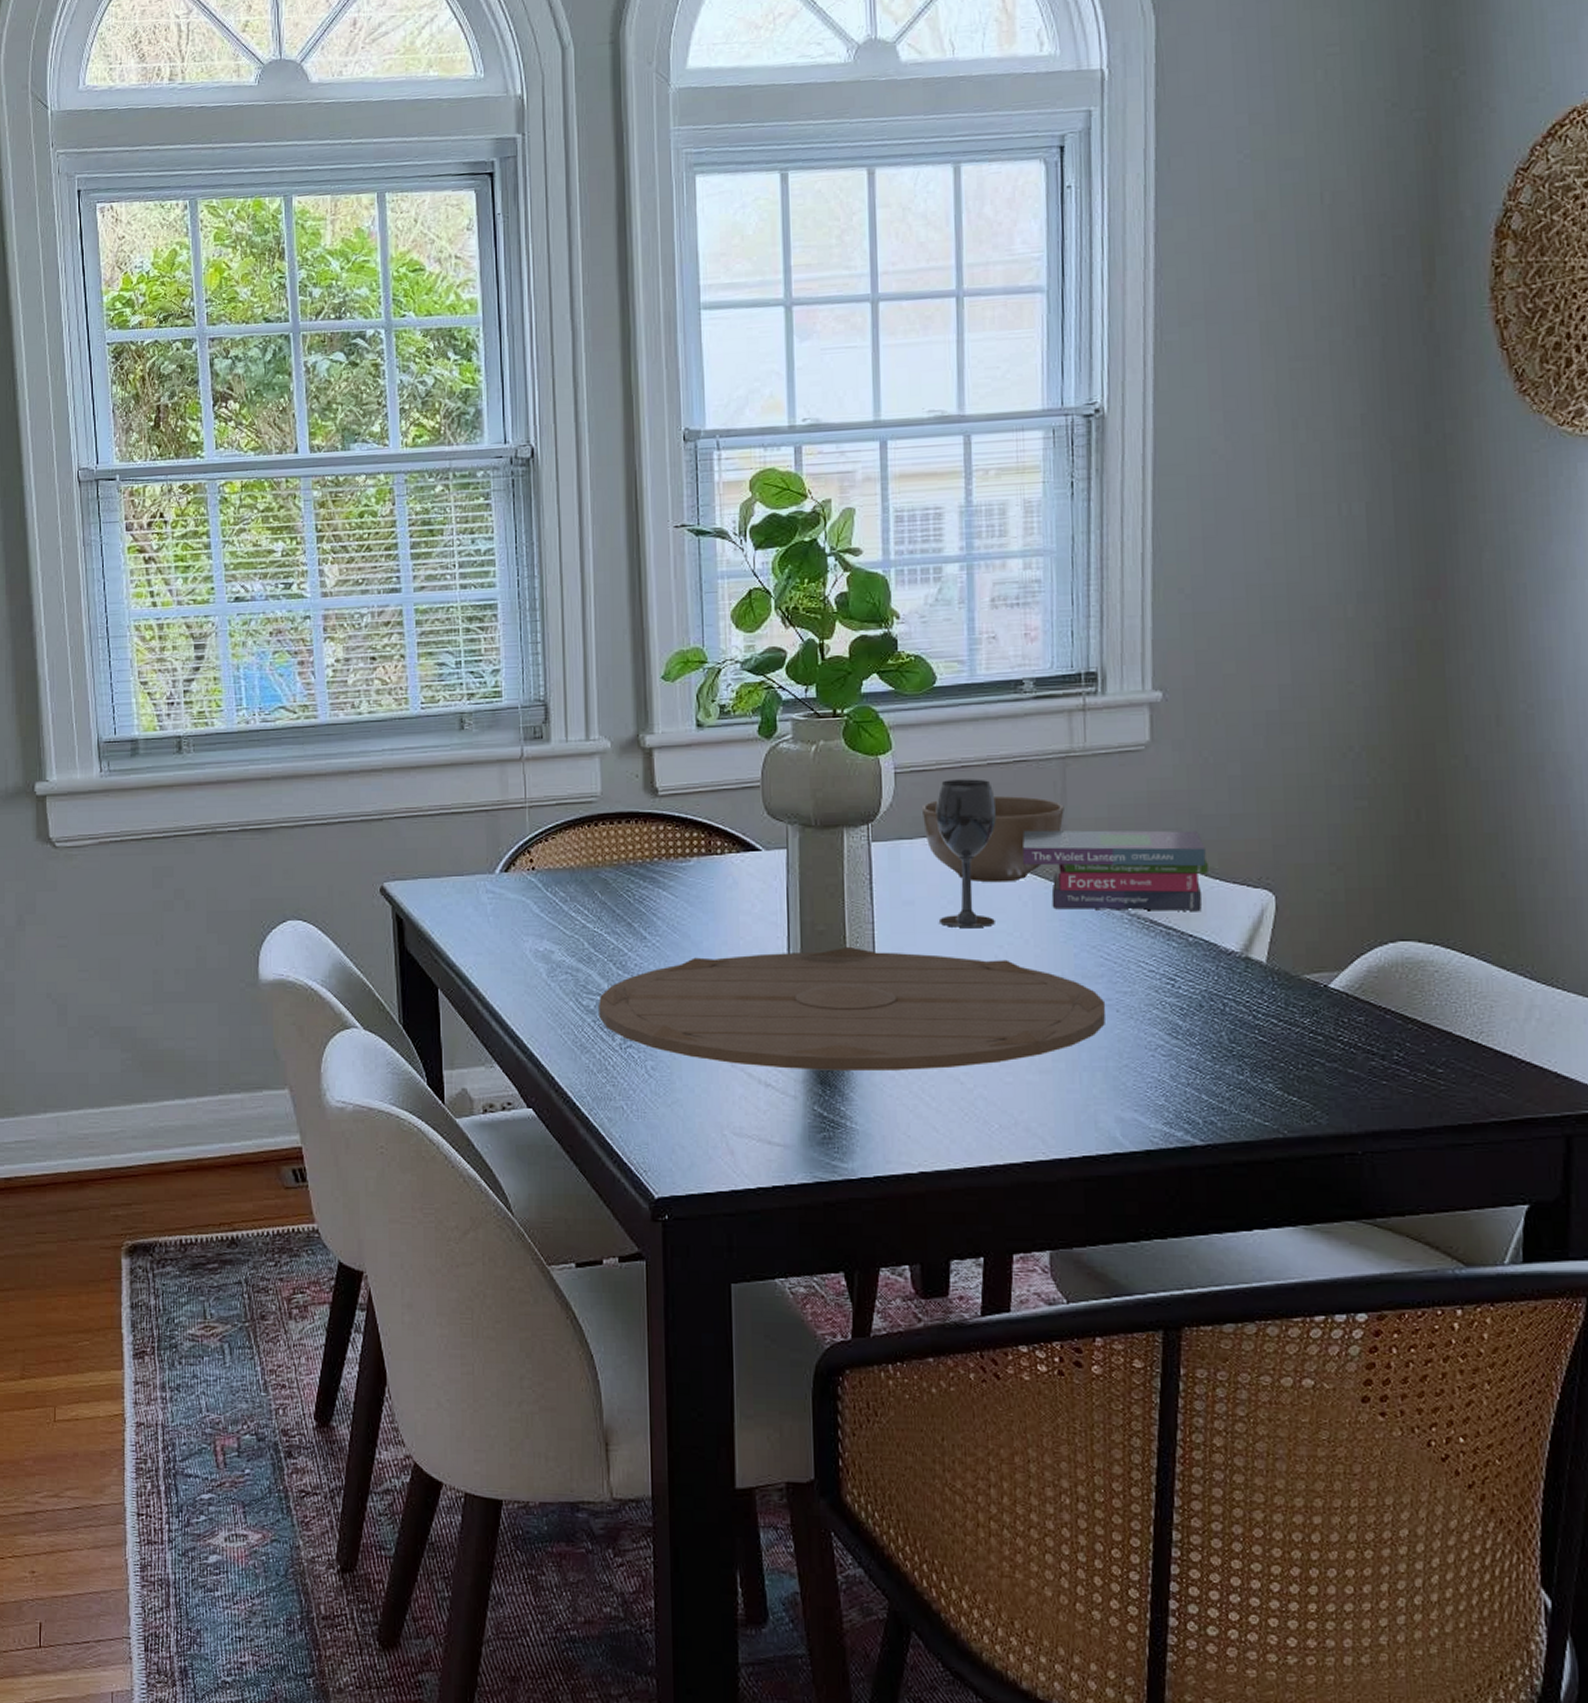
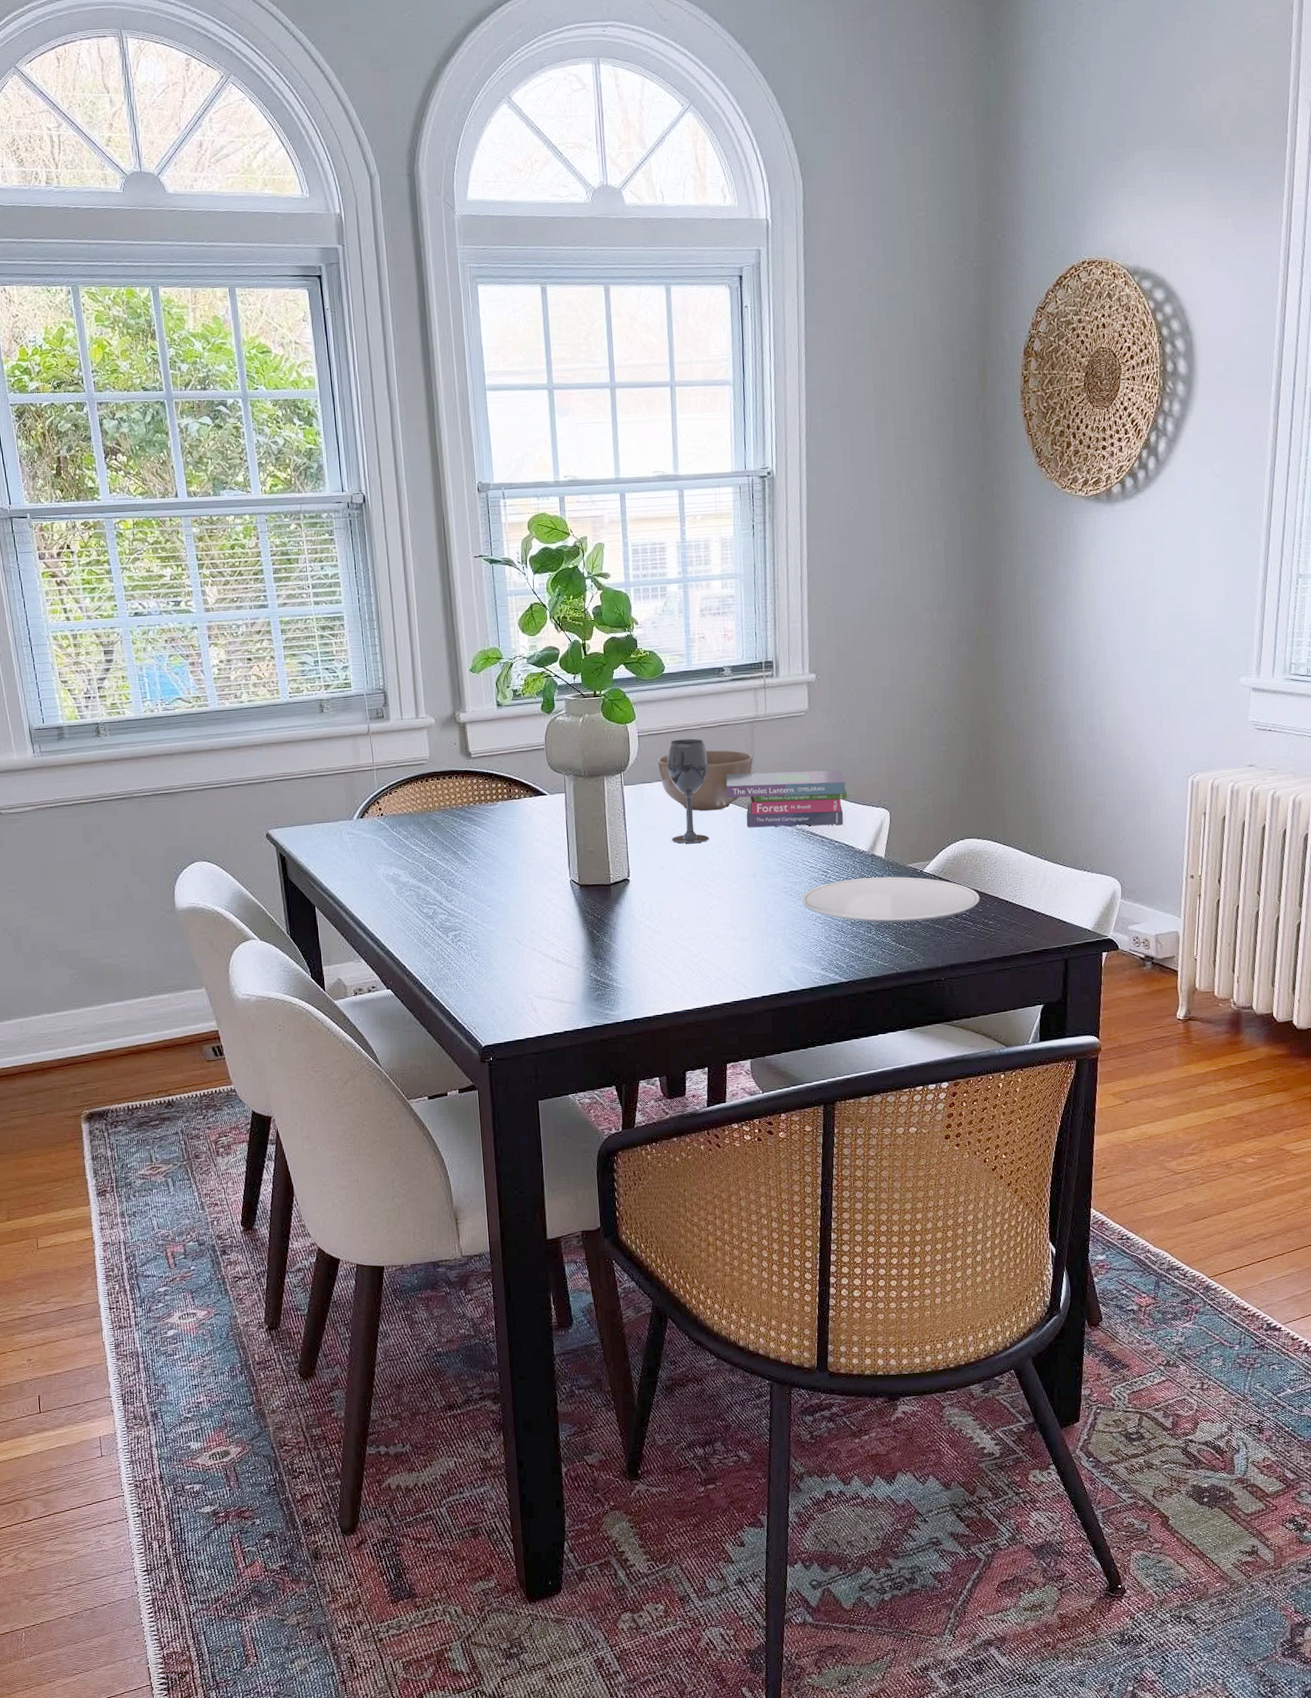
placemat: present [599,946,1106,1070] -> none [435,860,783,949]
plate: none [1135,992,1422,1062] -> present [802,876,980,924]

